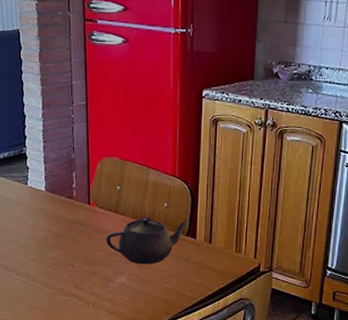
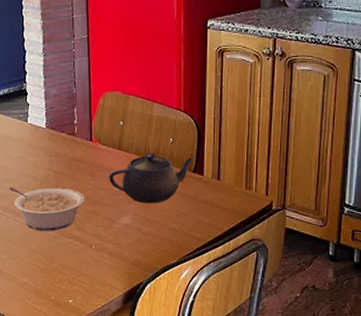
legume: none [9,247,82,290] -> present [8,187,84,232]

